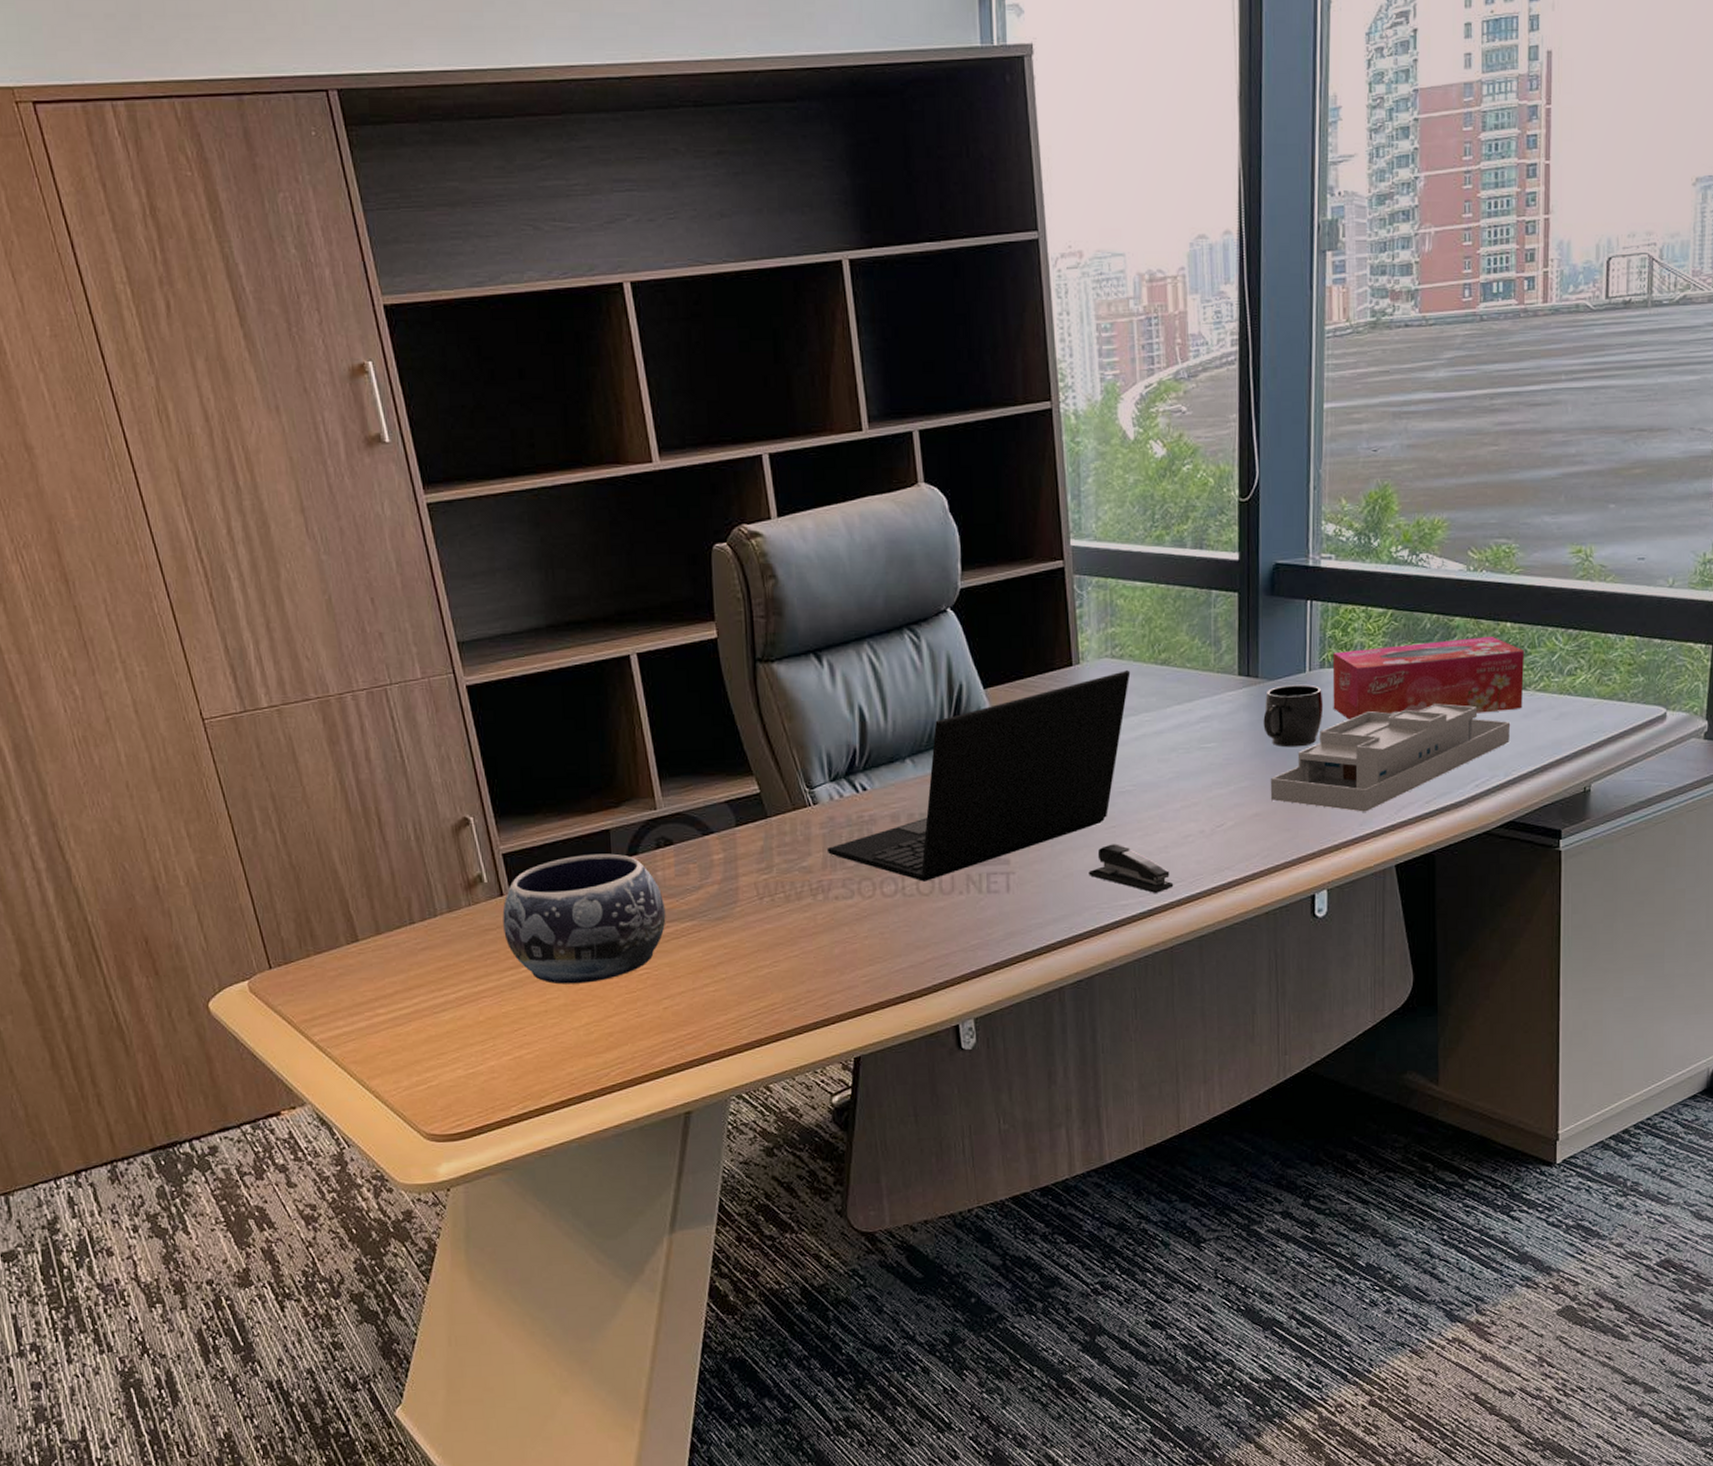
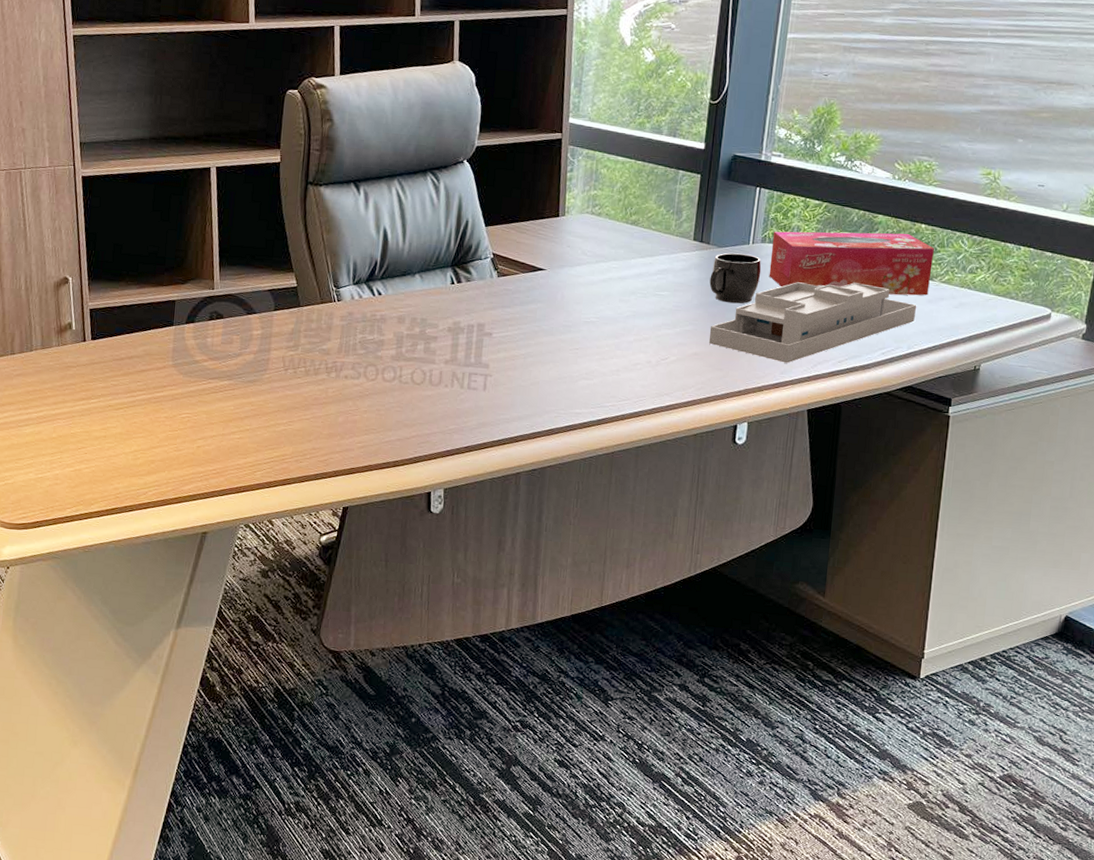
decorative bowl: present [502,853,666,985] -> none [81,317,210,419]
laptop: present [826,670,1131,882] -> none [343,225,605,373]
stapler: present [1088,844,1174,893] -> none [552,362,621,407]

